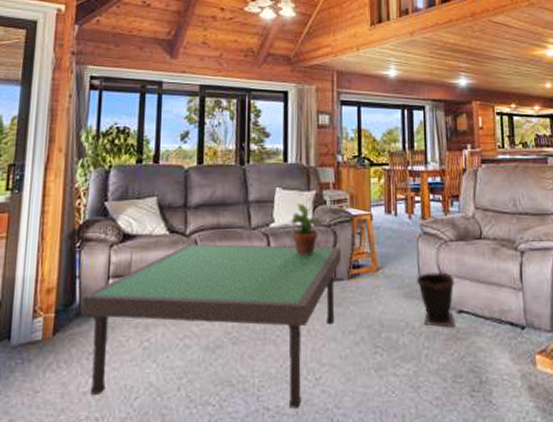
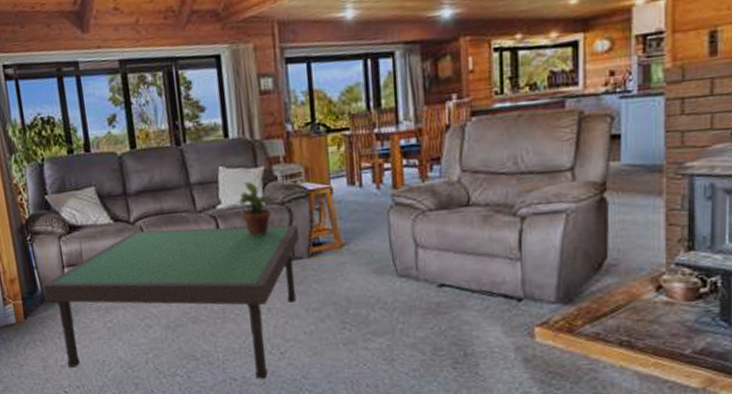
bucket: present [416,272,456,328] -> none [387,245,436,302]

